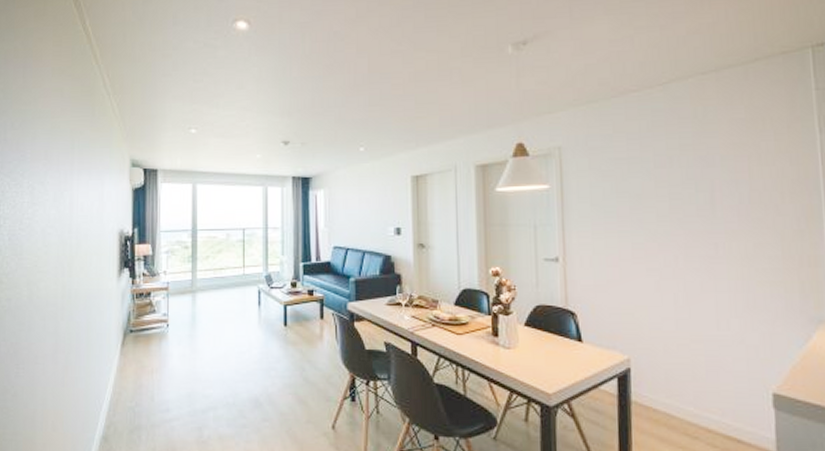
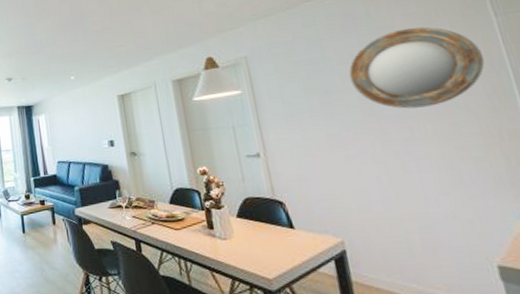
home mirror: none [664,136,801,224] -> present [349,27,485,109]

